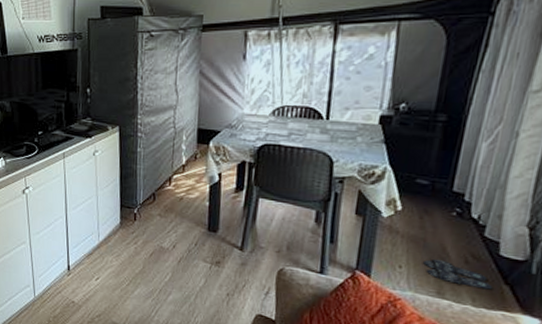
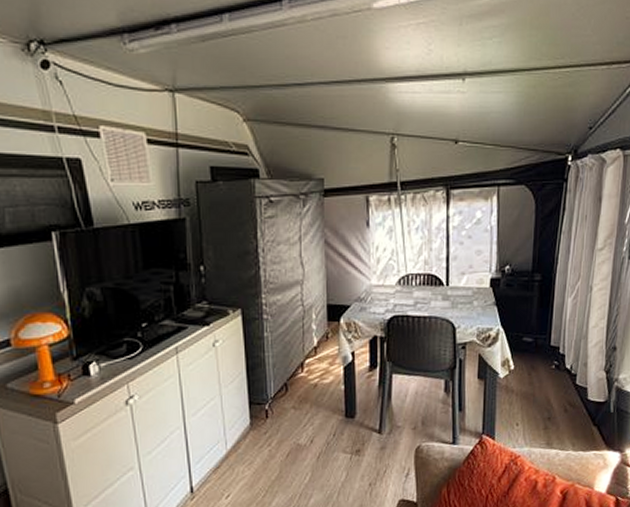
slippers: present [423,259,493,290] -> none [535,412,586,434]

